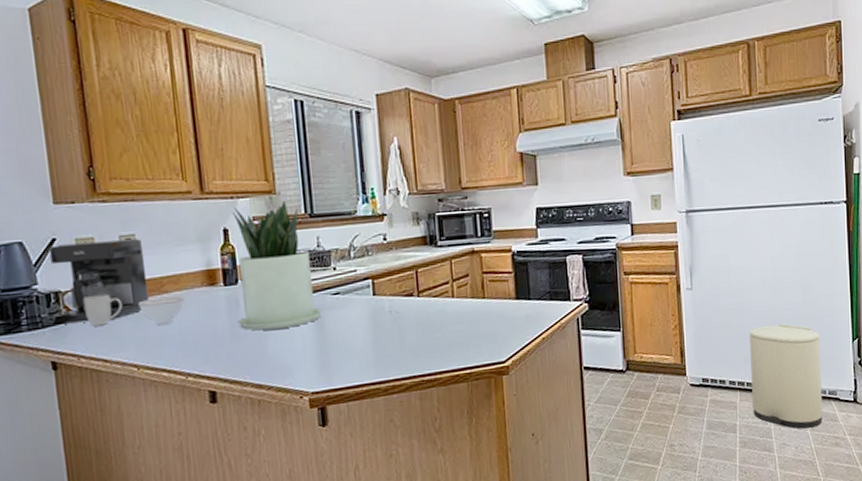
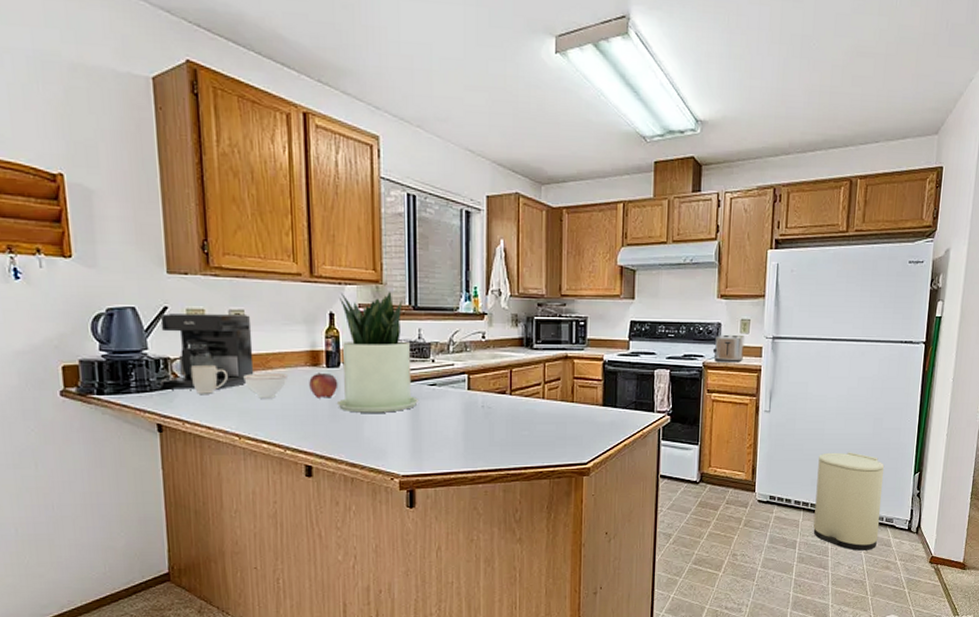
fruit: none [207,291,238,319] -> present [309,372,339,398]
toaster: none [624,211,659,242] -> present [712,334,746,363]

